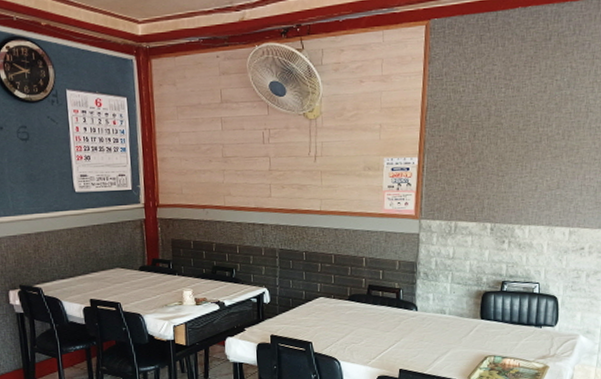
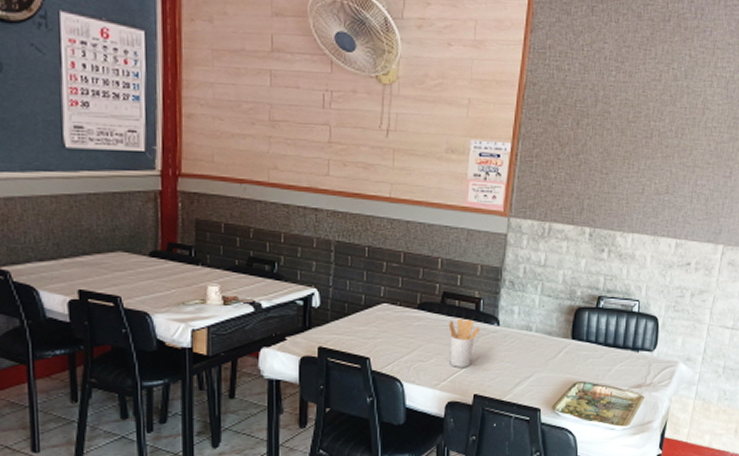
utensil holder: none [375,306,402,347] -> present [448,318,481,367]

